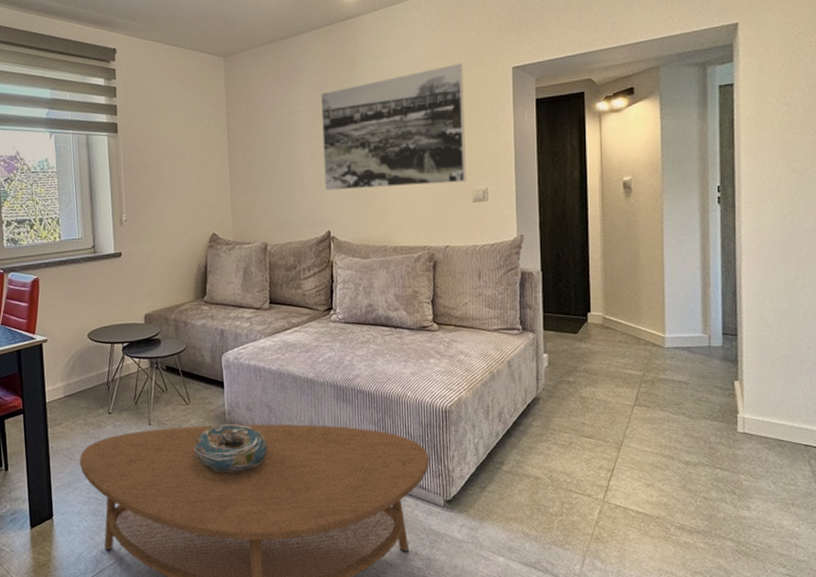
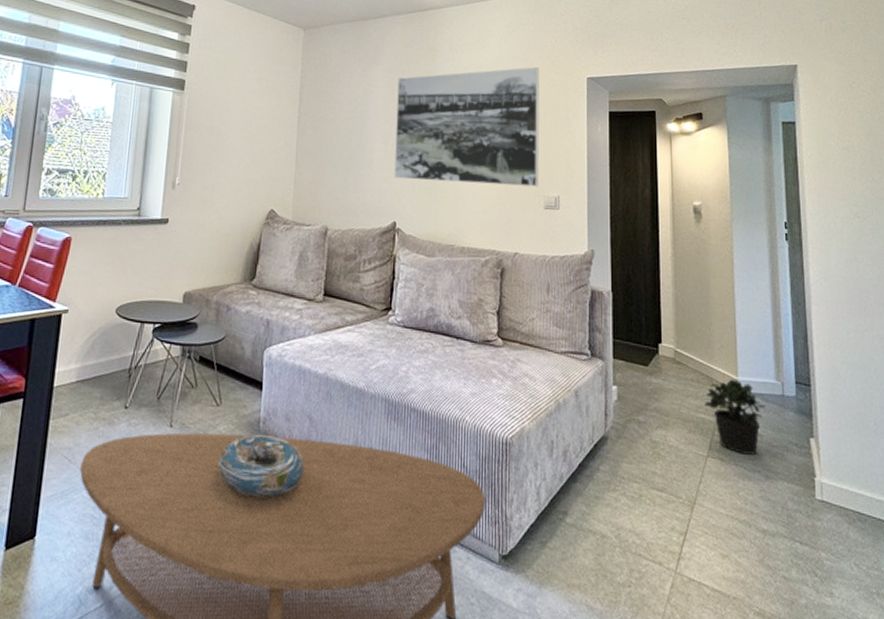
potted plant: none [632,336,692,401] -> present [705,378,766,455]

